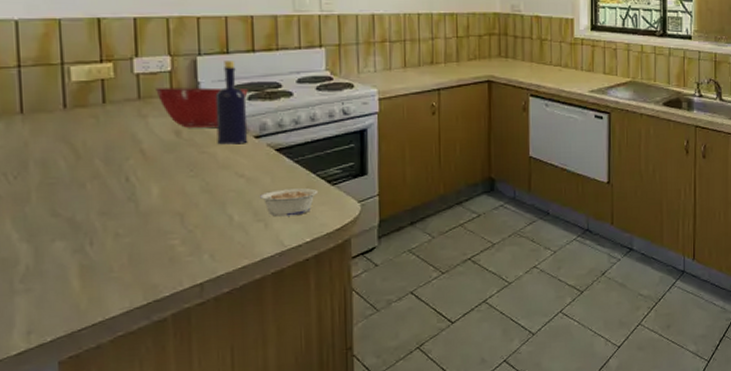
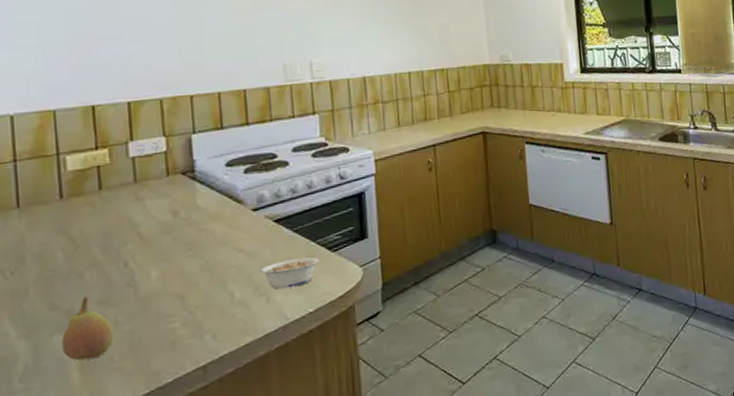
fruit: none [63,207,115,268] -> present [62,297,115,361]
mixing bowl: present [156,87,248,128] -> none [152,162,244,207]
bottle: present [215,61,248,145] -> none [211,136,246,221]

